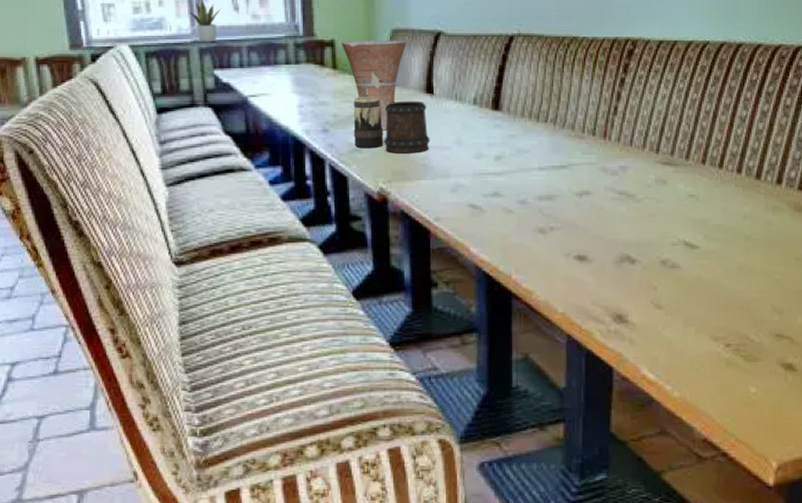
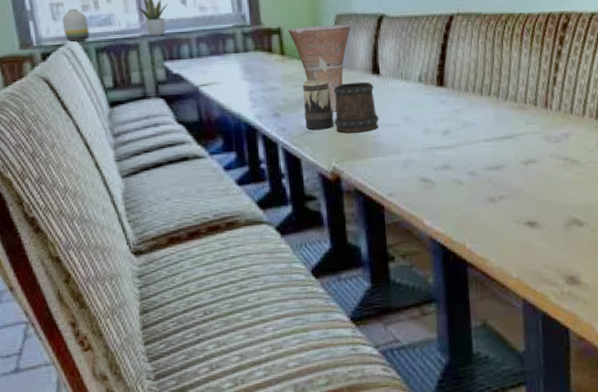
vase: none [113,10,140,45] -> present [62,8,89,43]

